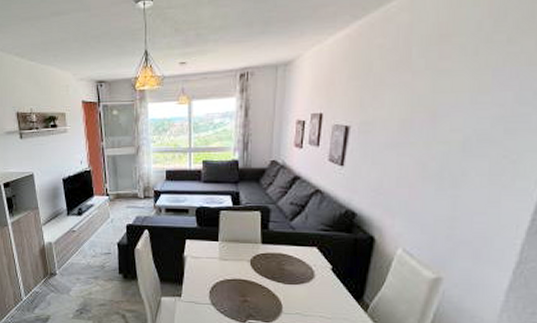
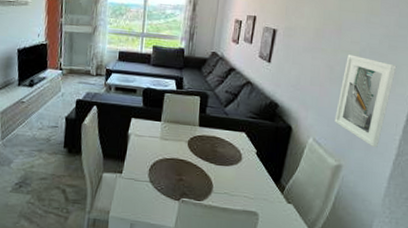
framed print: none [430,146,517,256] -> present [334,54,397,148]

